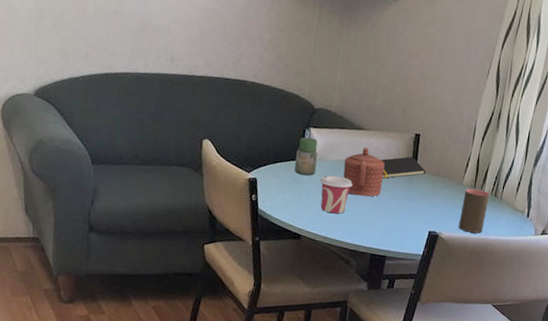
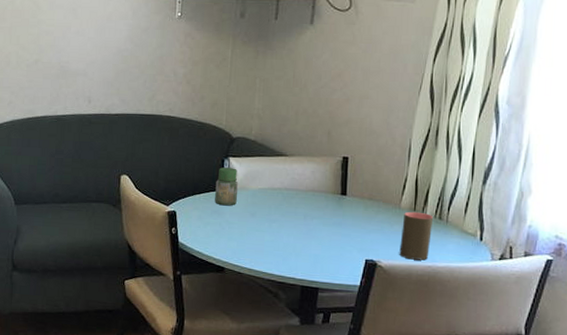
cup: present [320,175,352,214] -> none [242,204,277,245]
teapot: present [343,147,385,197] -> none [266,174,311,225]
notepad: present [380,156,426,179] -> none [306,180,358,206]

